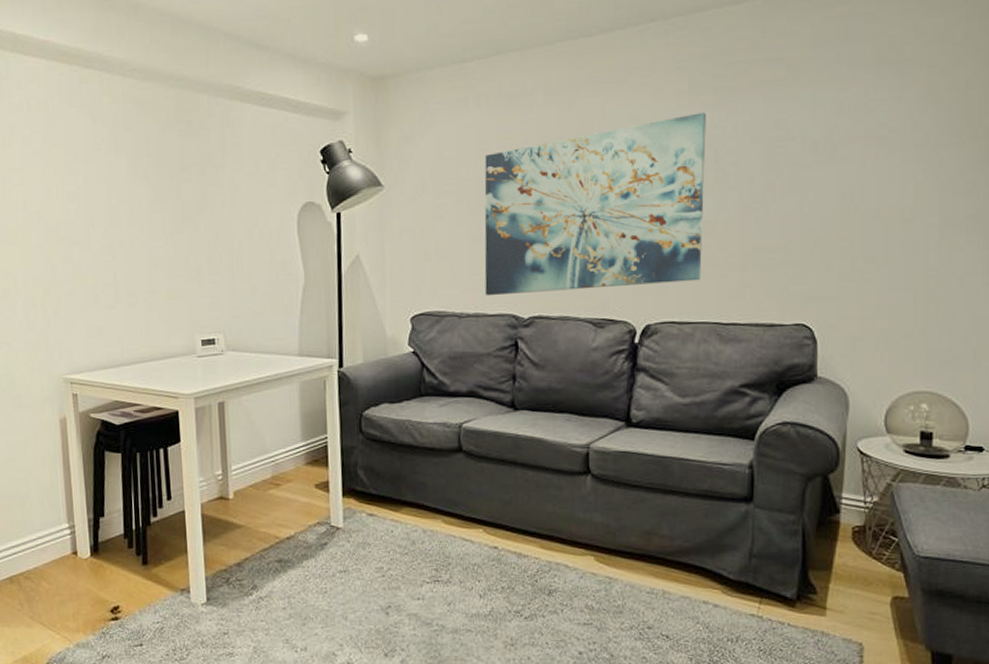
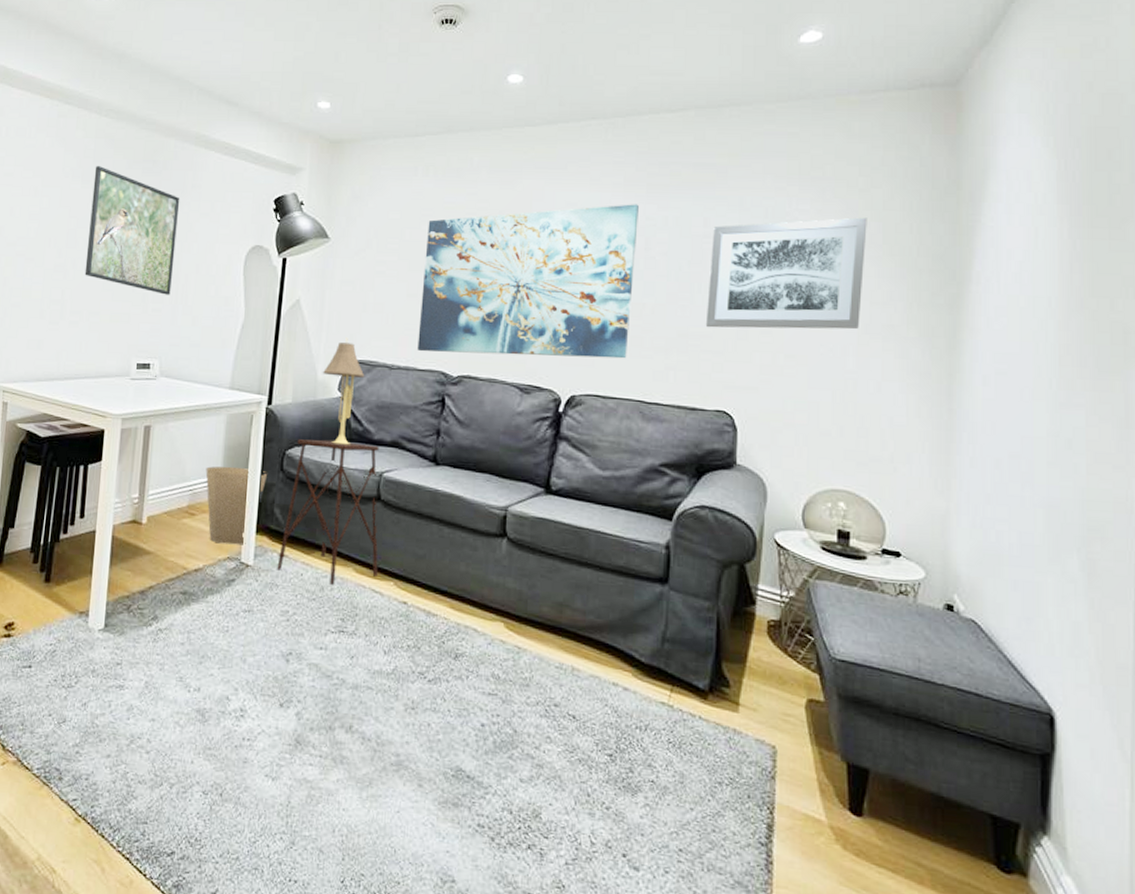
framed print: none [127,133,225,266] -> present [84,166,180,295]
trash can: none [285,433,347,510] -> present [205,466,267,545]
side table: none [367,396,466,539] -> present [277,439,379,586]
table lamp: none [390,290,435,400] -> present [322,337,365,445]
wall art: none [781,100,949,239] -> present [705,217,867,330]

